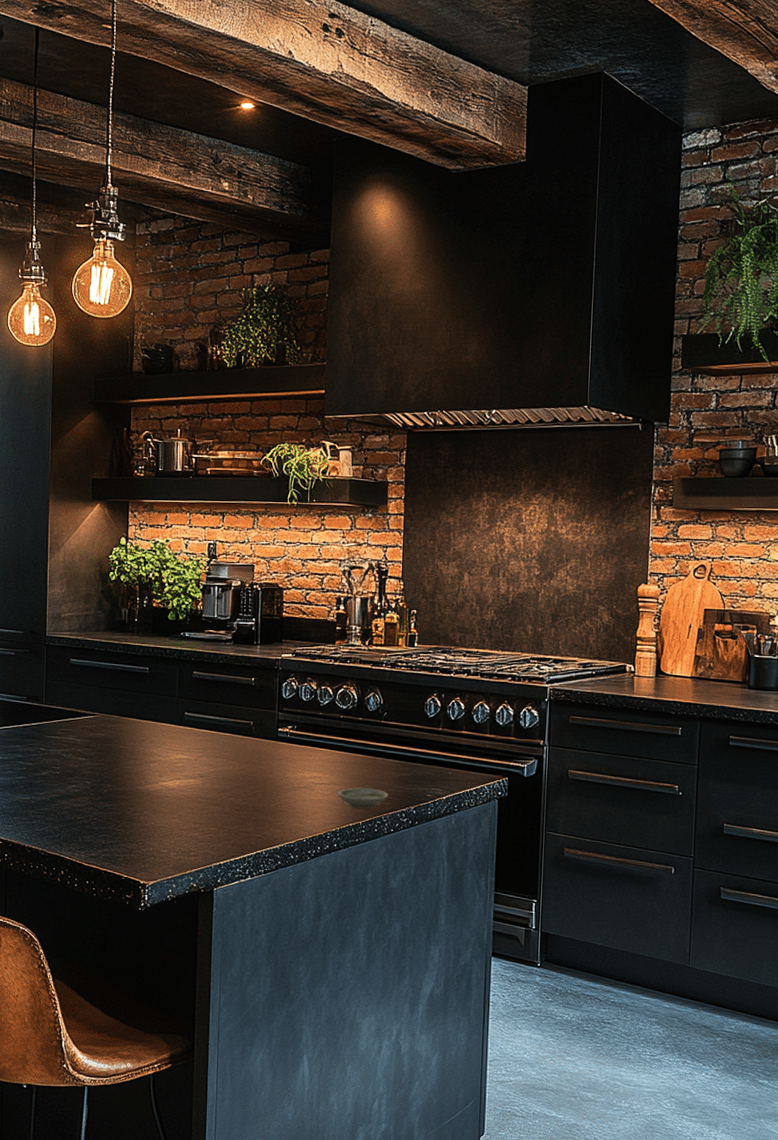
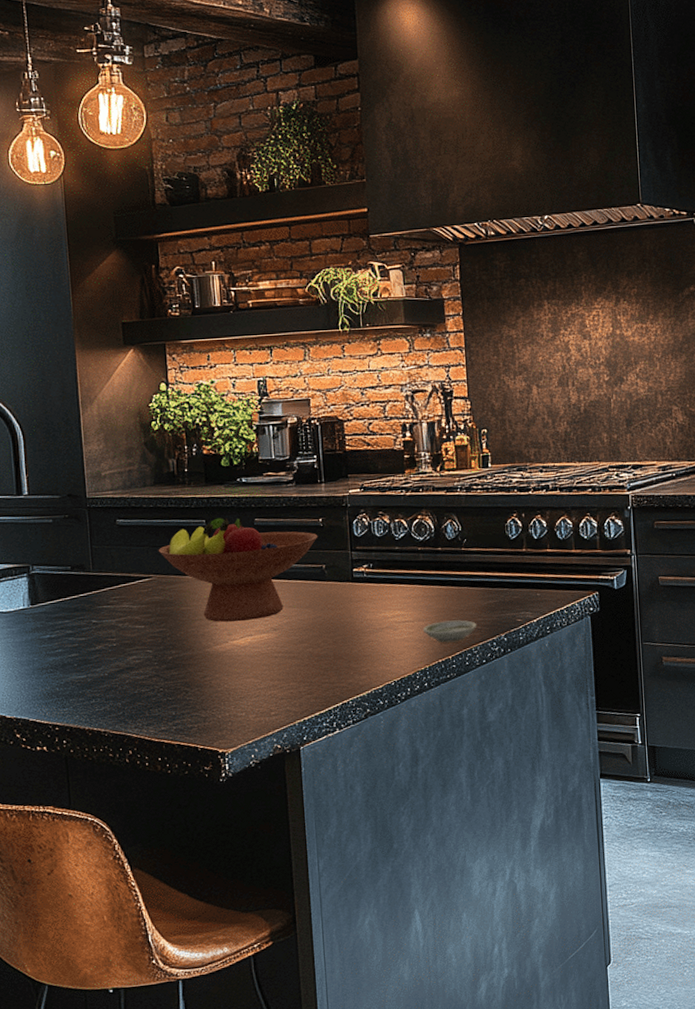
fruit bowl: none [104,667,249,765] -> present [158,517,318,622]

